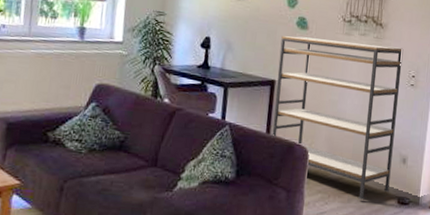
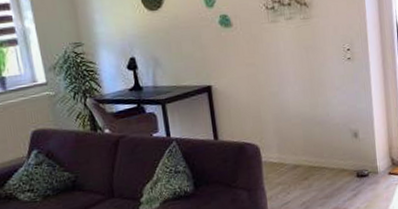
shelving unit: present [271,36,404,200] -> none [207,23,348,182]

